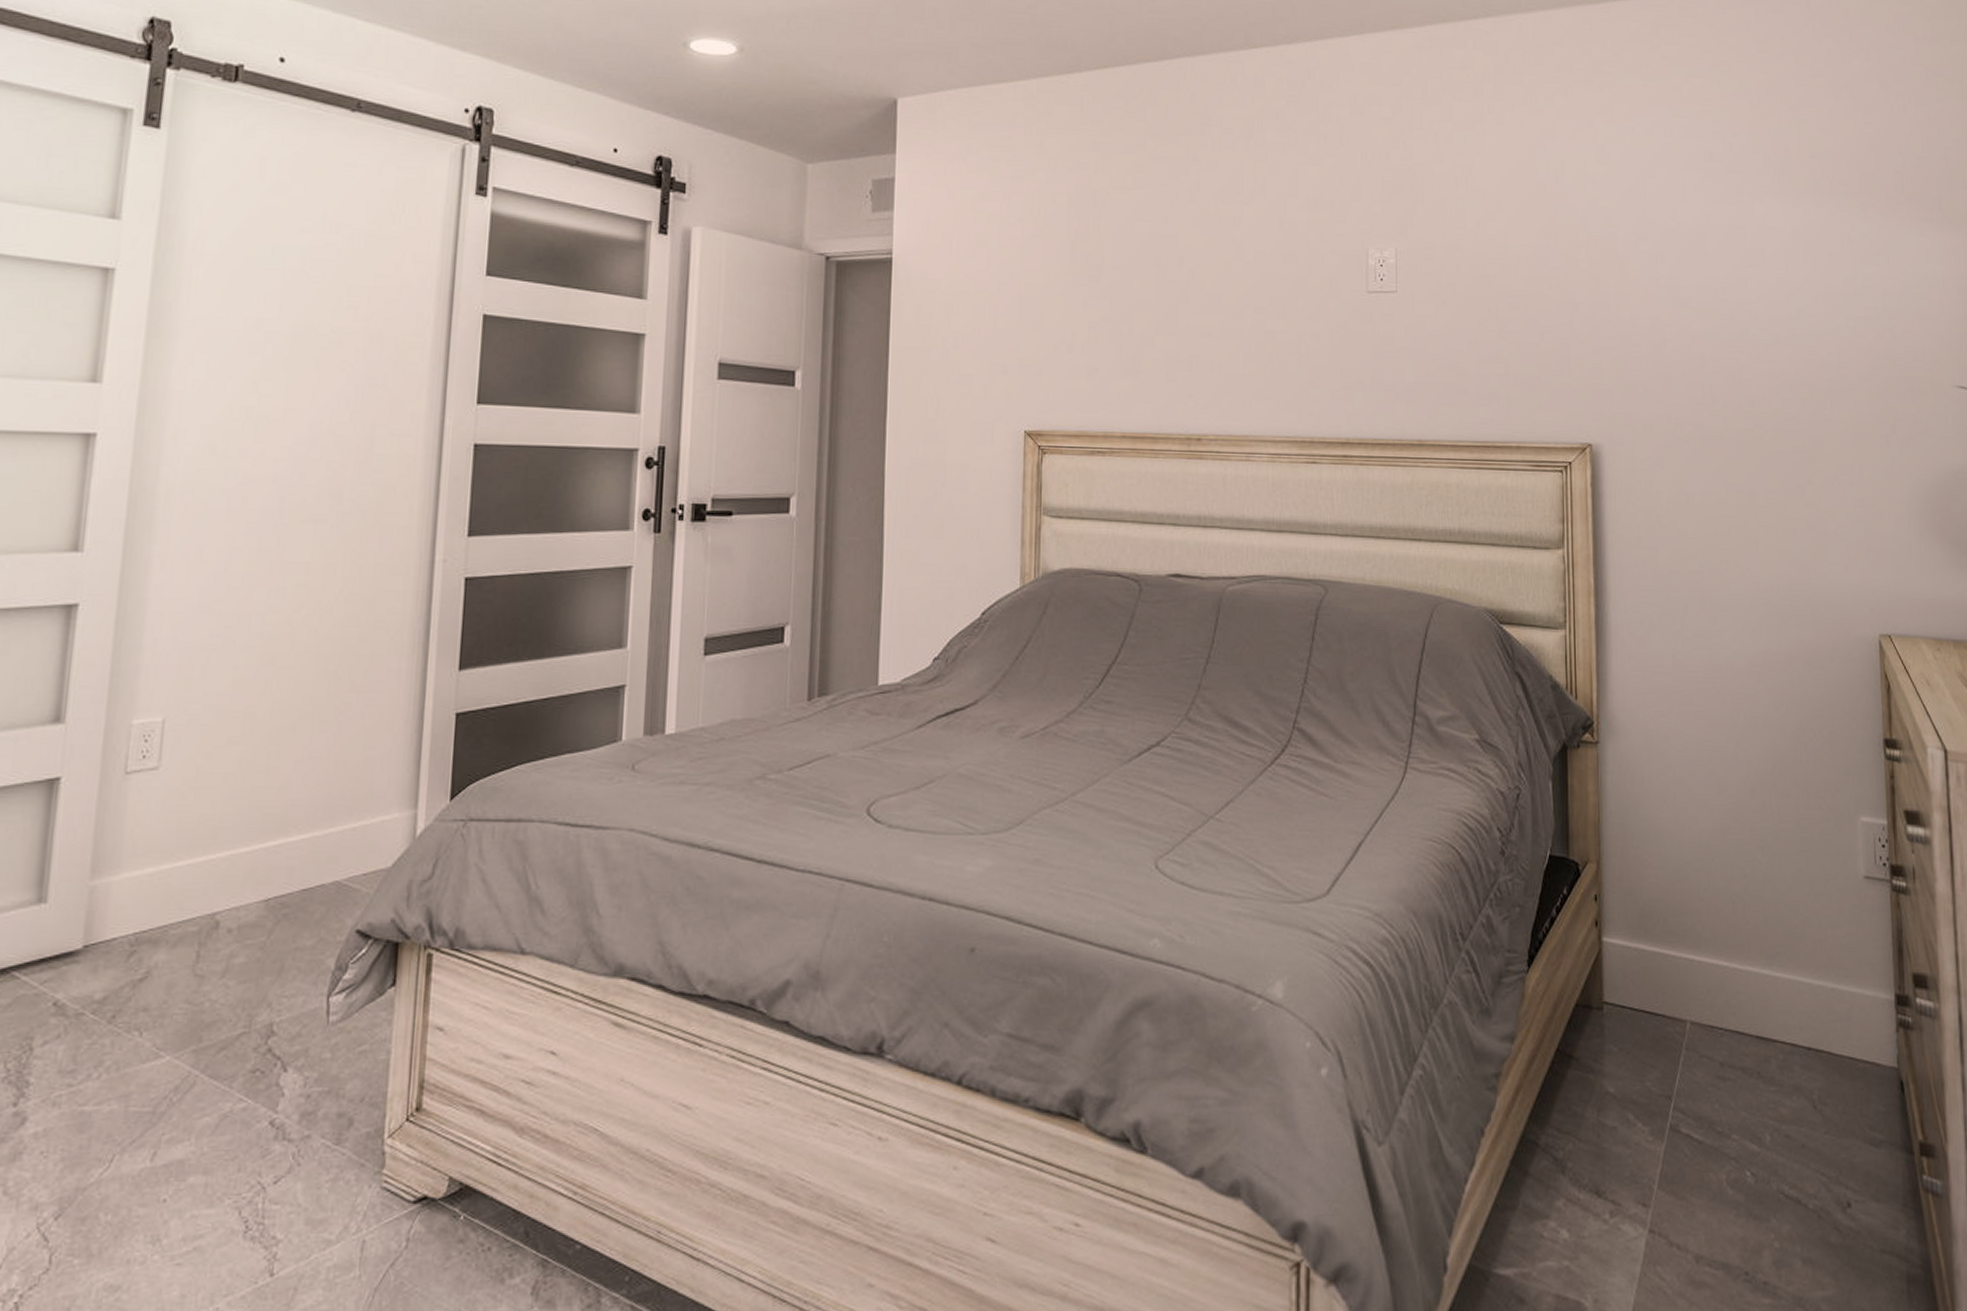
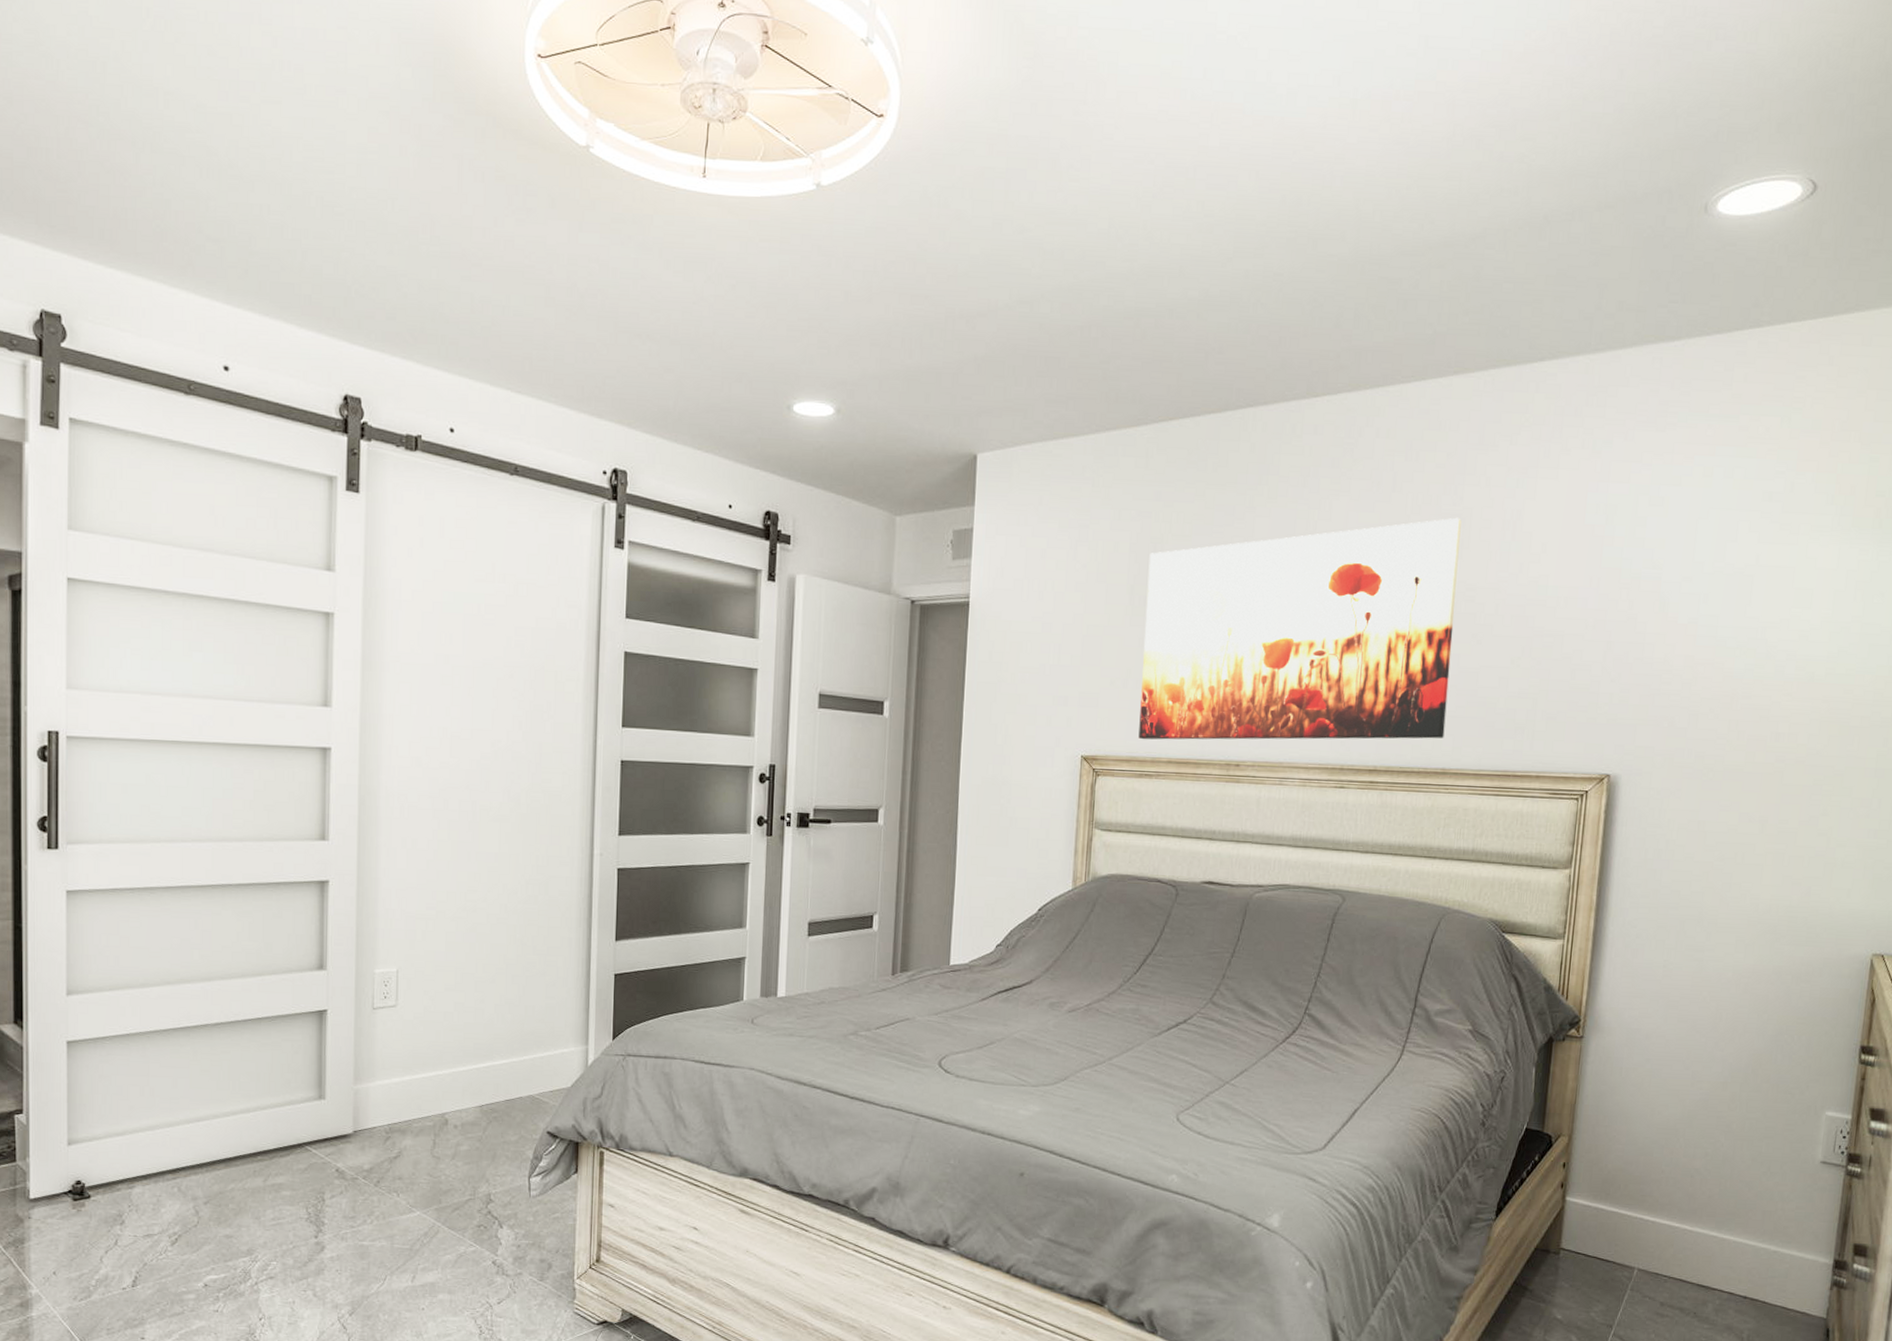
wall art: none [1088,172,1417,412] -> present [1138,517,1462,740]

